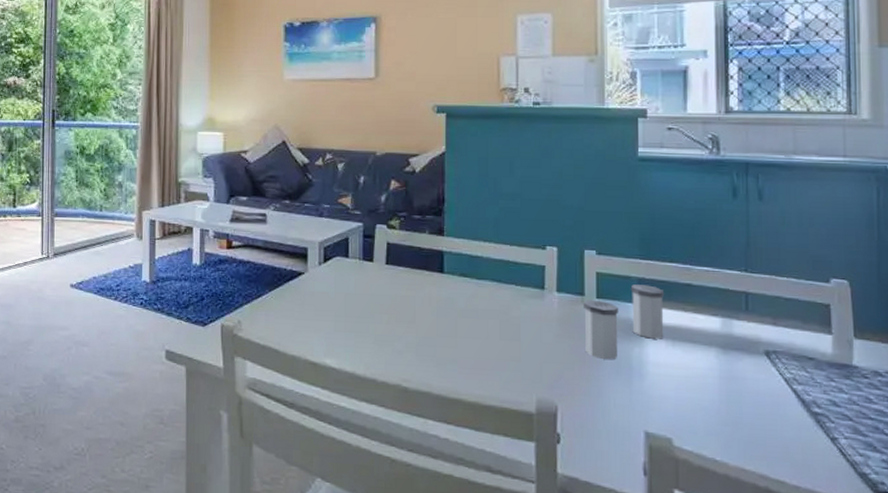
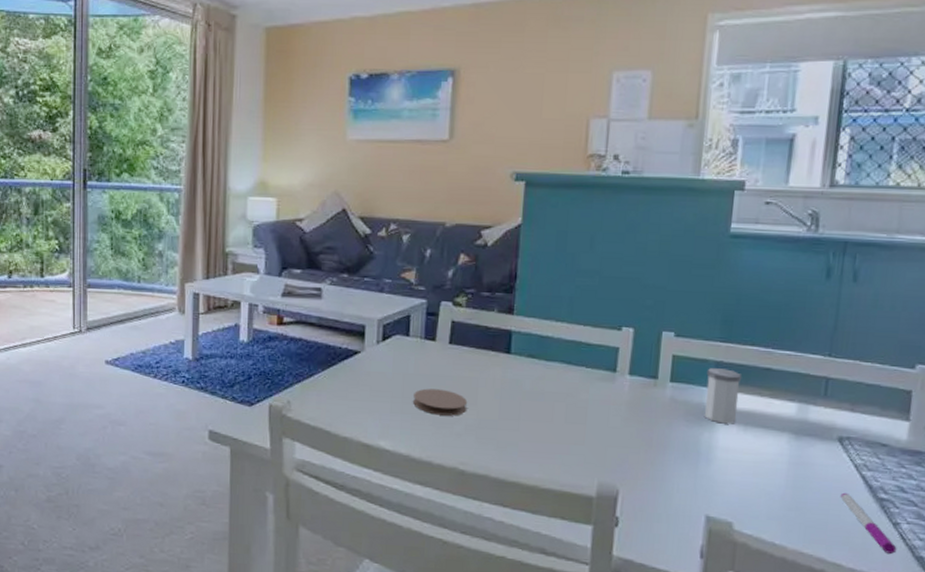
coaster: none [356,307,407,334] -> present [413,388,468,416]
salt shaker: present [582,299,618,360] -> none [653,383,692,445]
pen: none [774,407,838,470] -> present [840,492,897,554]

